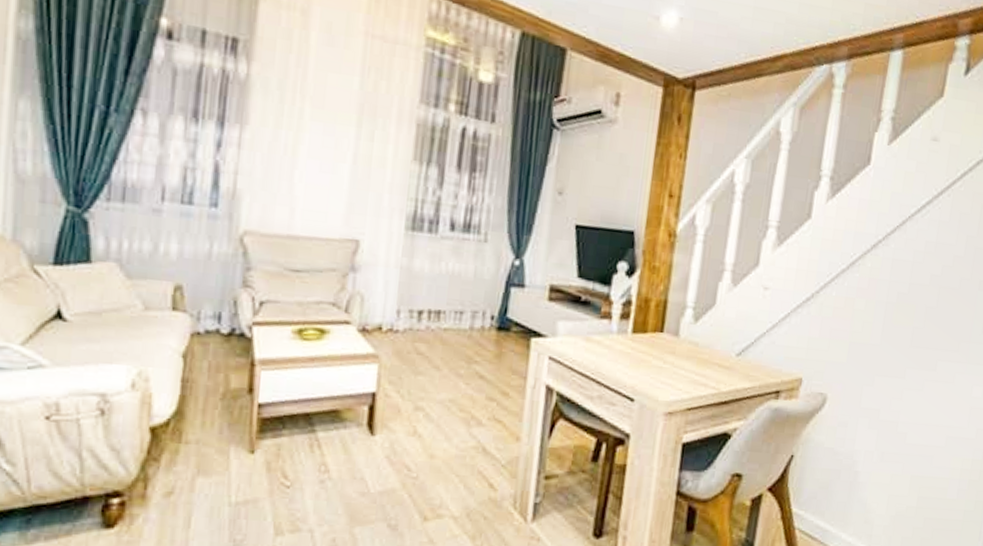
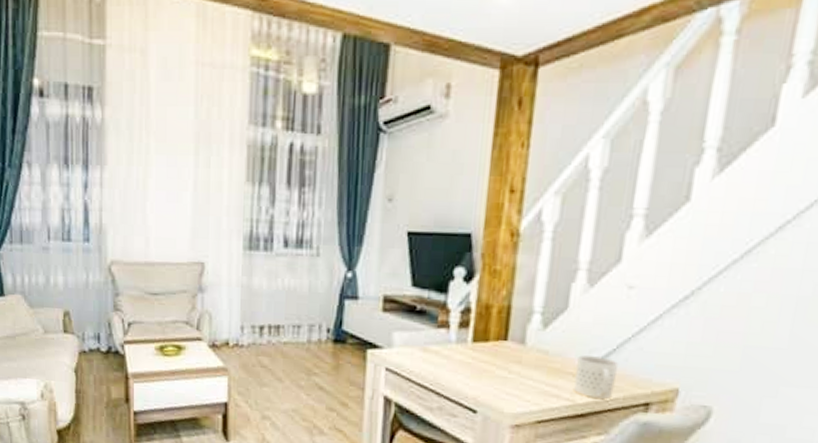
mug: none [718,347,756,388] -> present [572,355,619,400]

